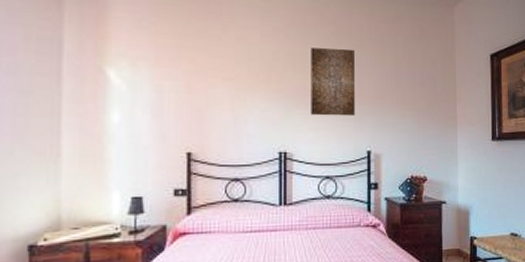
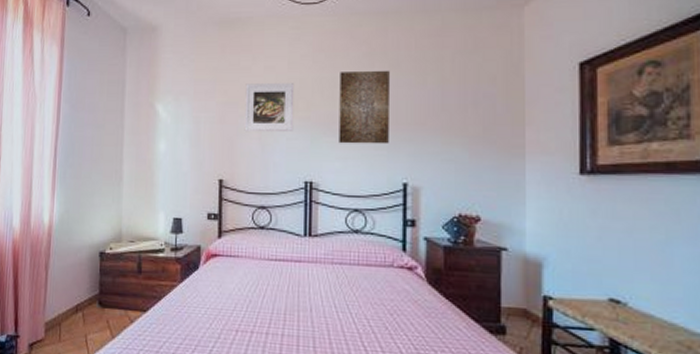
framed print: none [215,52,267,104] -> present [244,83,295,133]

